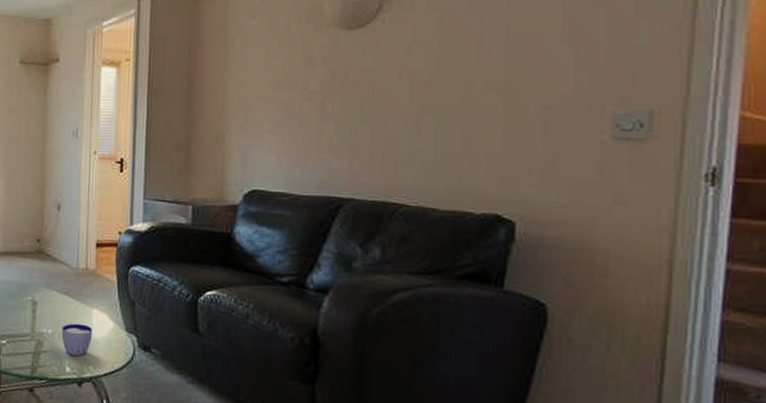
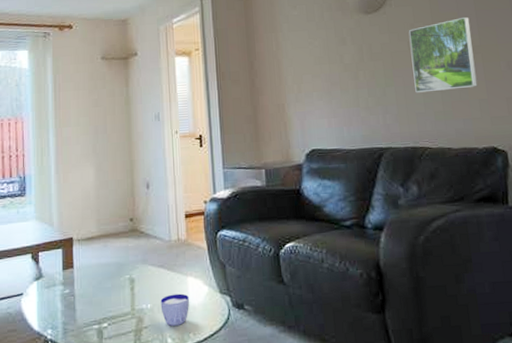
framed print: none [399,41,495,136] -> present [408,16,478,93]

